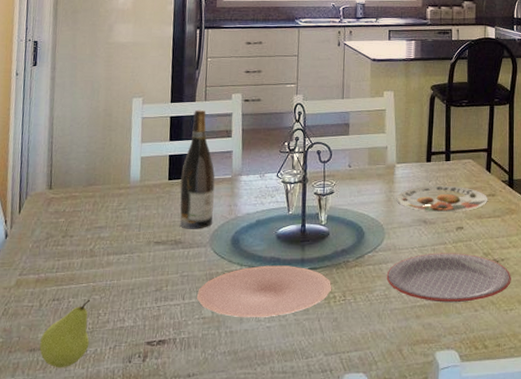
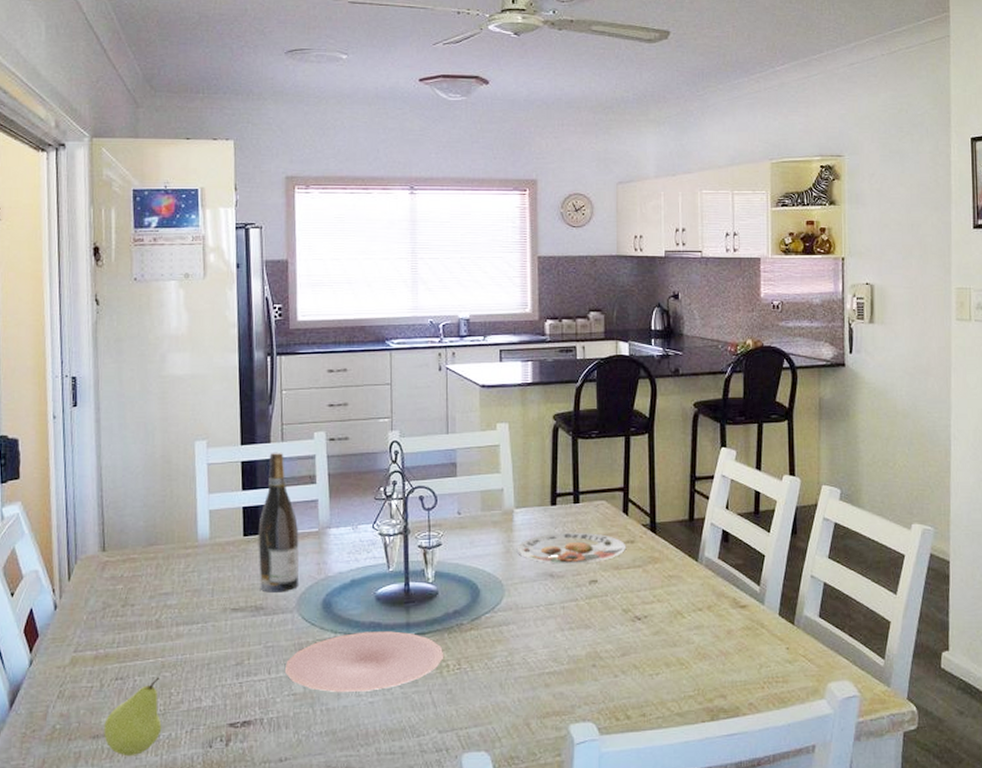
plate: present [386,253,511,303] -> none [508,610,657,668]

